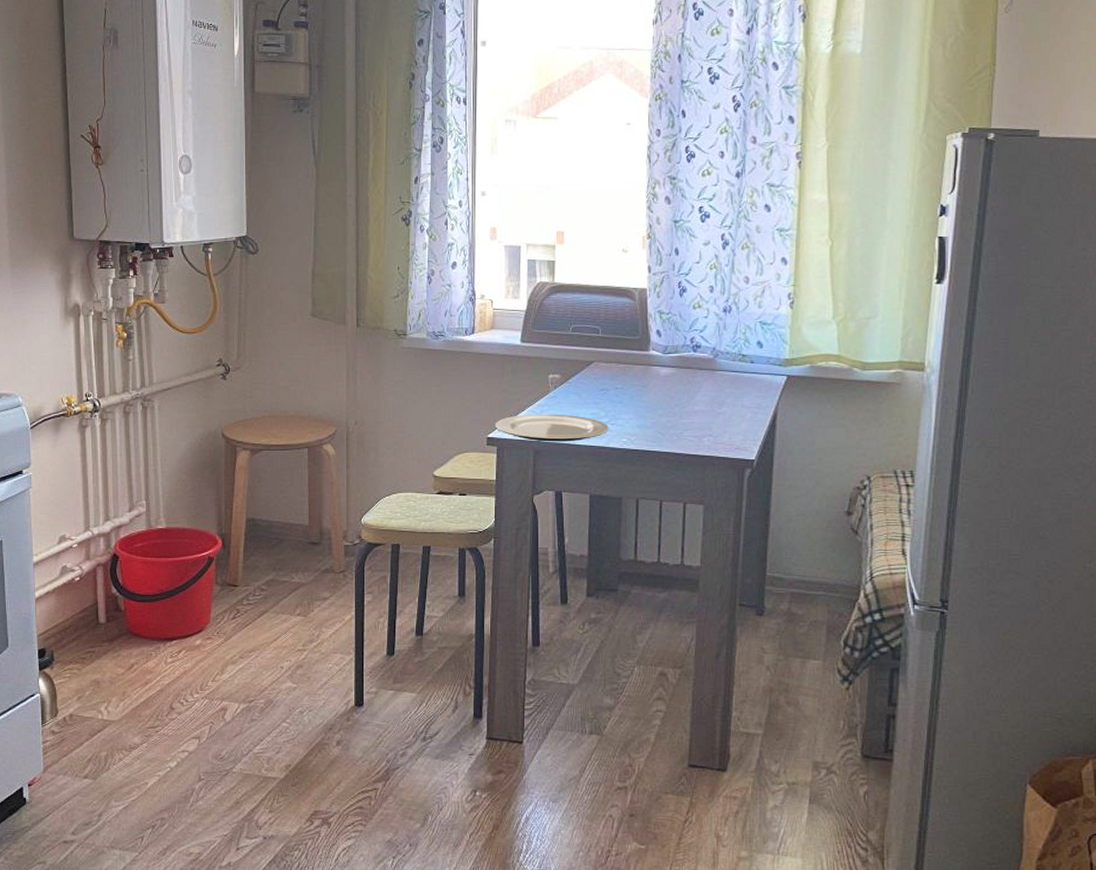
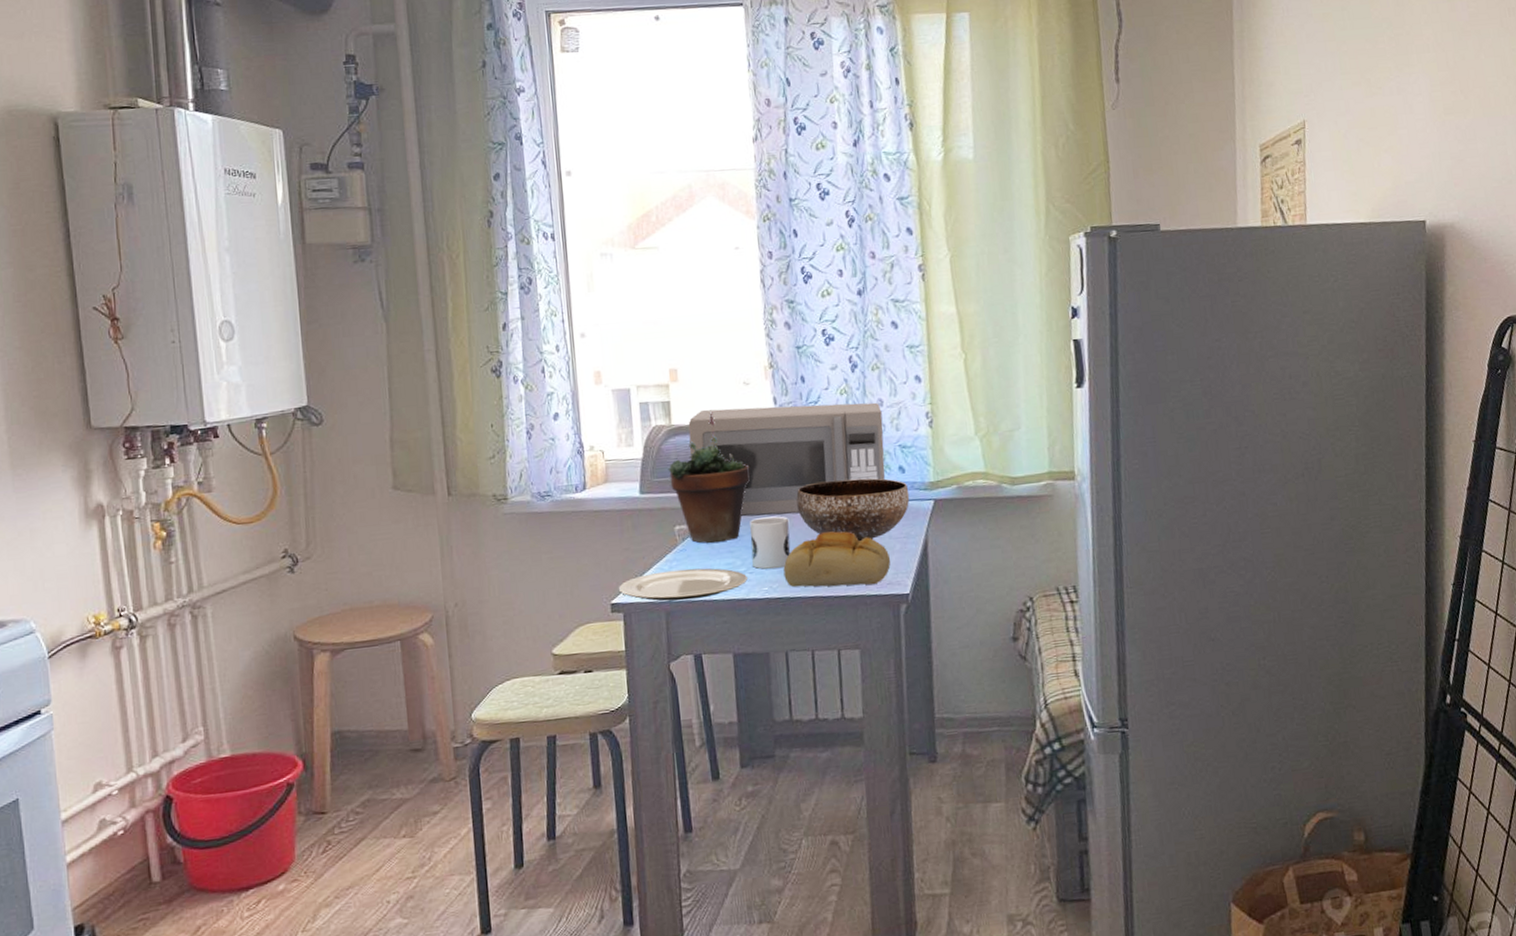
succulent plant: none [547,273,621,394] -> present [668,411,751,543]
microwave: none [569,271,747,375] -> present [688,402,886,517]
mug: none [615,375,652,422] -> present [750,516,791,569]
bread: none [642,395,740,448] -> present [783,531,890,588]
bowl: none [660,348,765,407] -> present [796,478,910,542]

